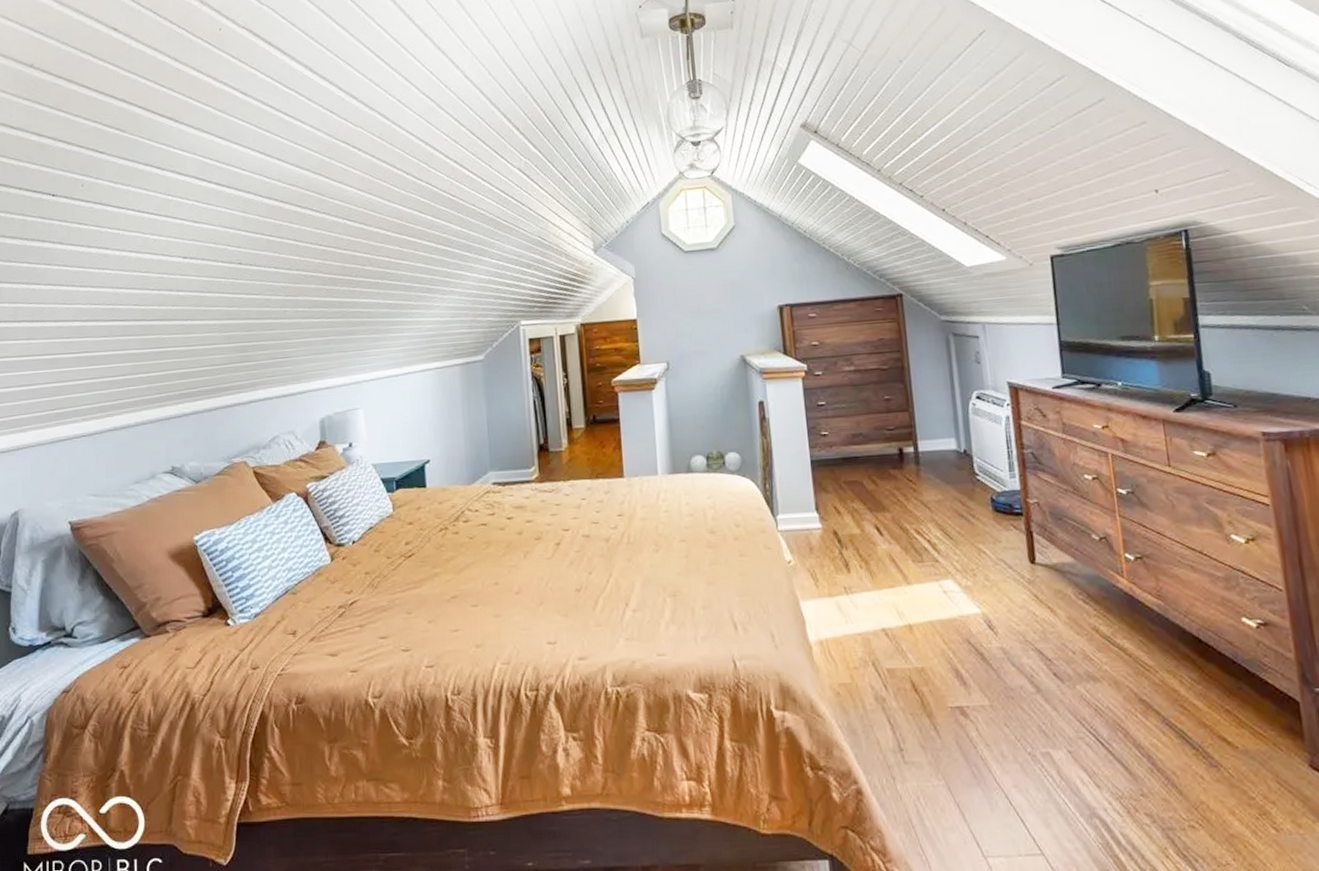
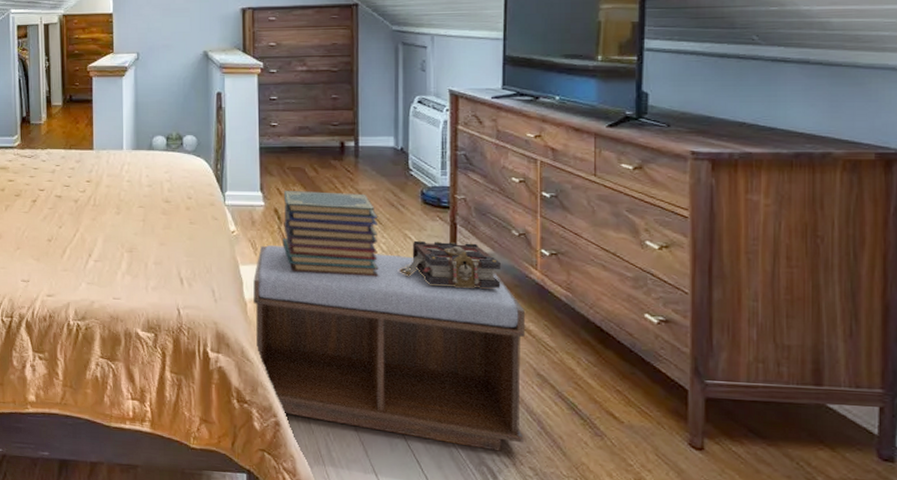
bench: none [816,573,1136,798] -> present [253,245,526,452]
book stack: none [841,505,956,604] -> present [282,190,379,277]
spell book: none [976,552,1088,606] -> present [399,240,501,289]

